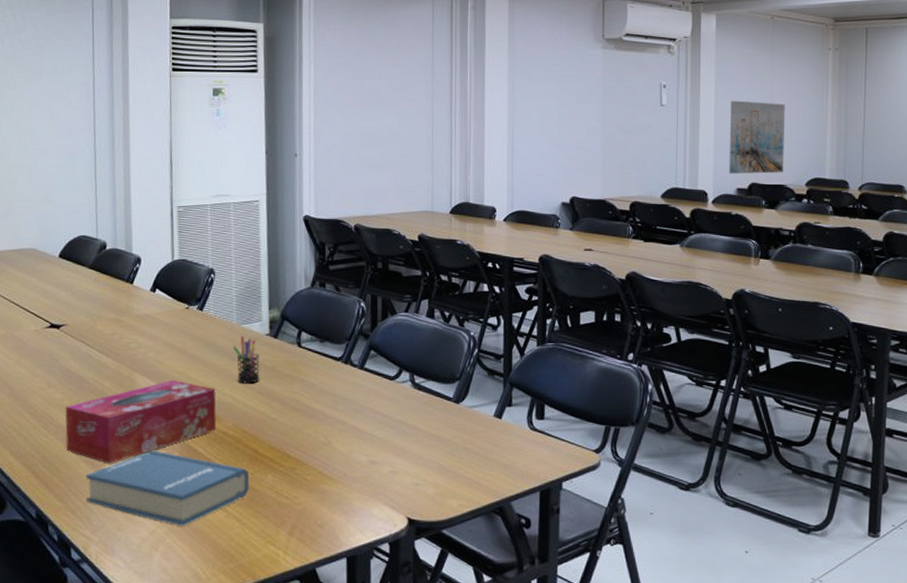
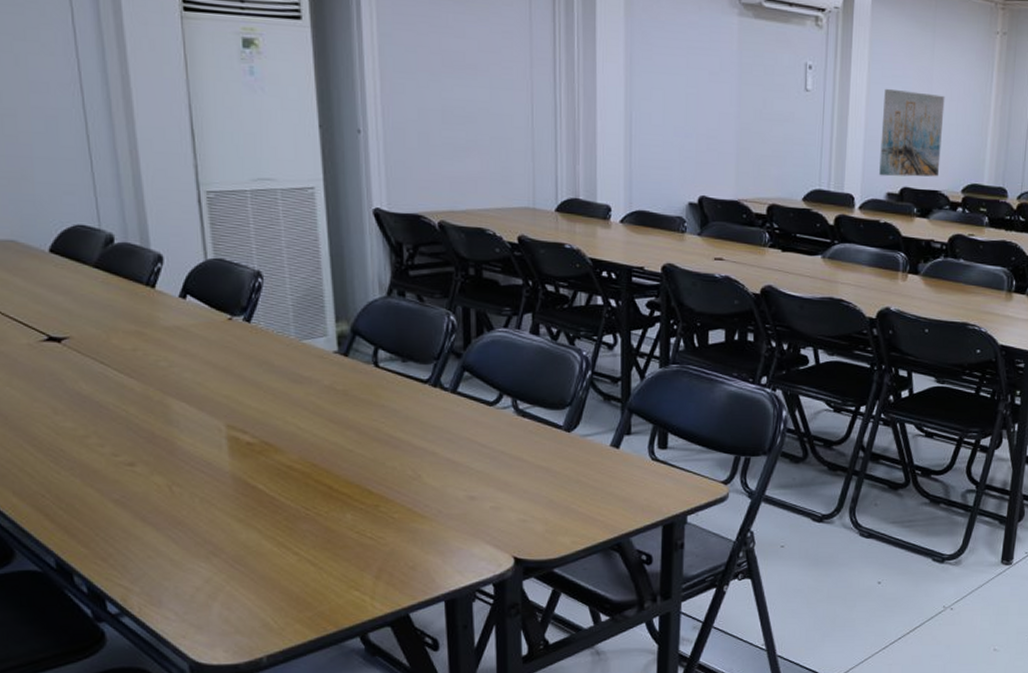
tissue box: present [65,380,217,464] -> none [80,405,279,504]
hardback book: present [86,450,250,526] -> none [116,487,324,572]
pen holder: present [232,336,260,384] -> none [292,354,329,410]

